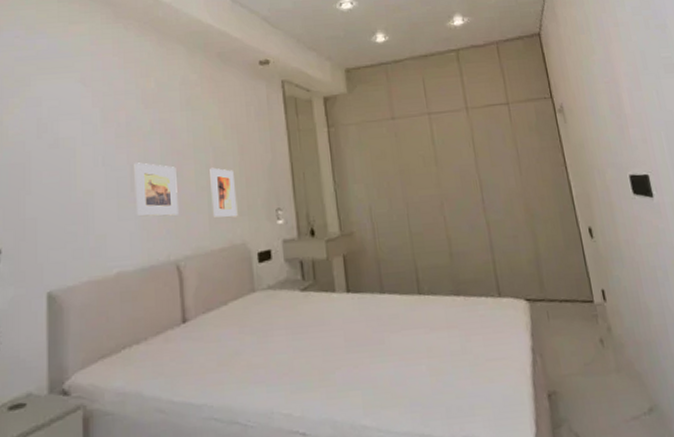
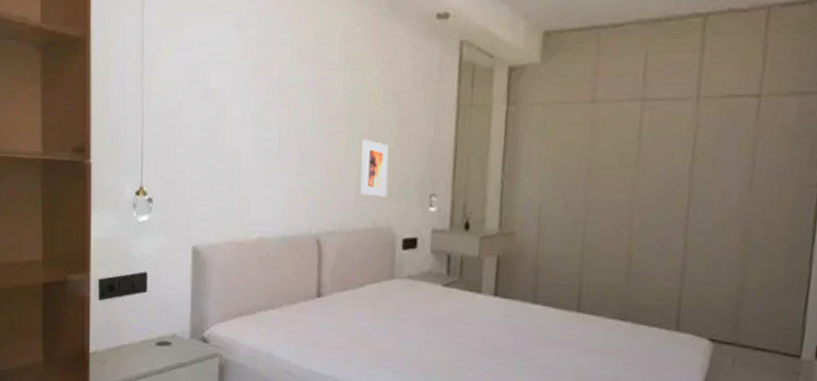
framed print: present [134,162,178,217] -> none [282,125,327,187]

